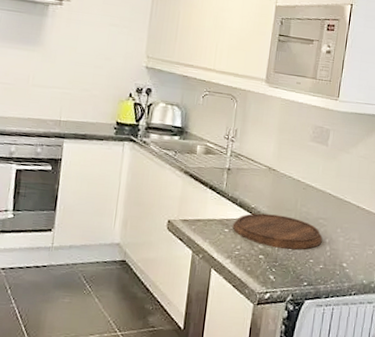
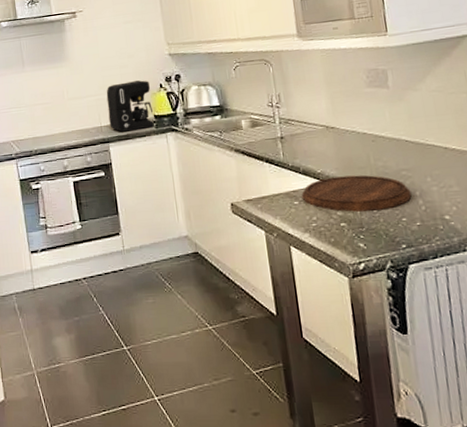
coffee maker: none [69,82,120,133] -> present [106,80,155,132]

